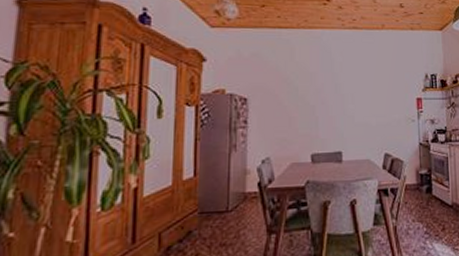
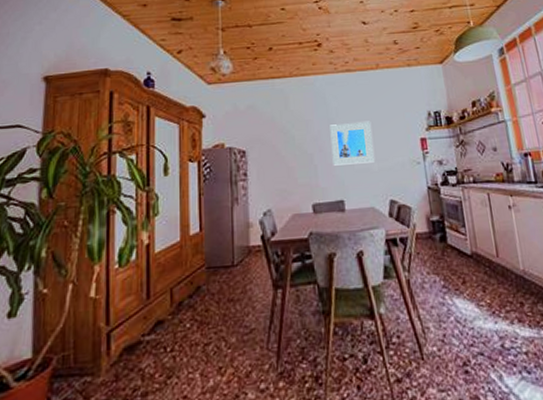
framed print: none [333,78,373,119] -> present [330,121,374,166]

